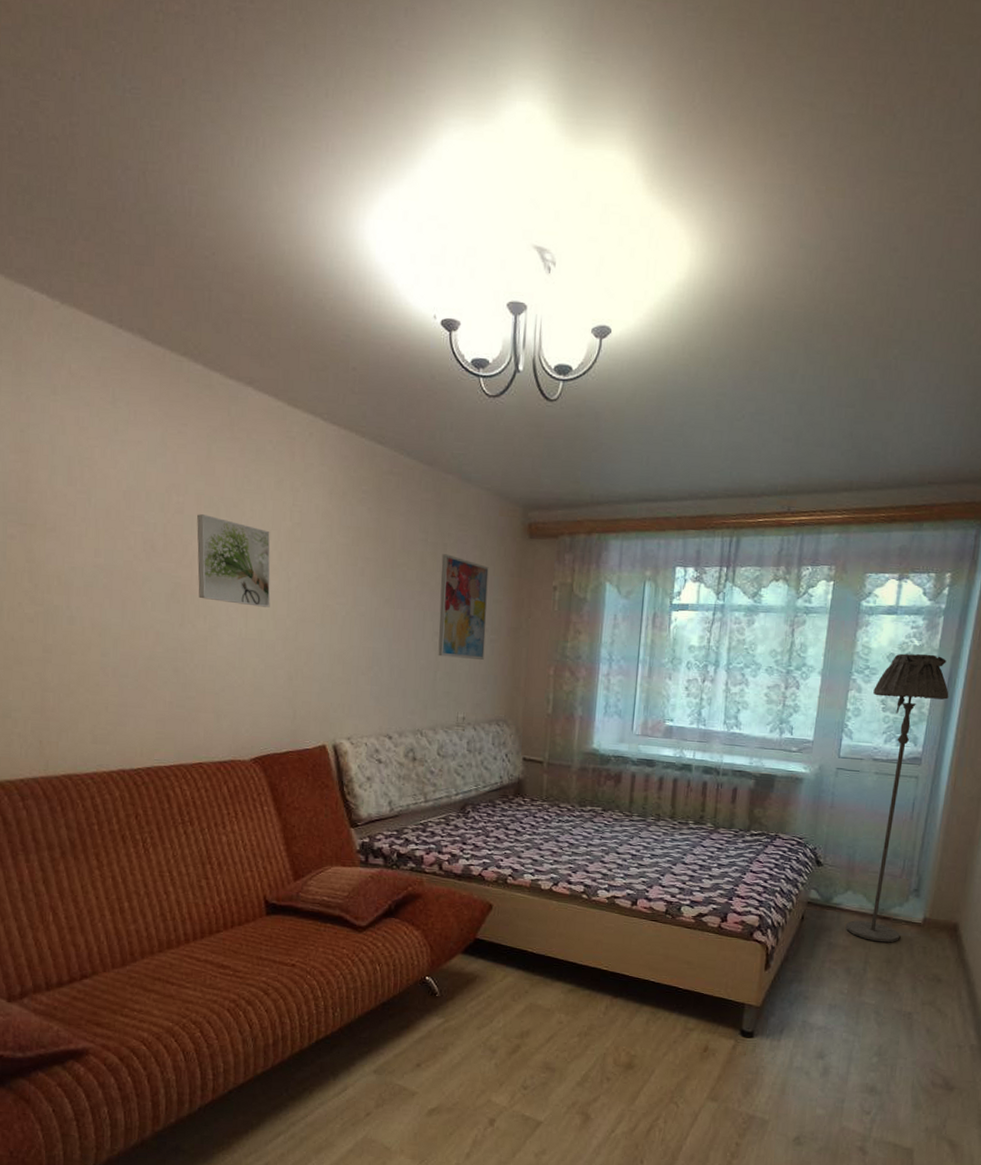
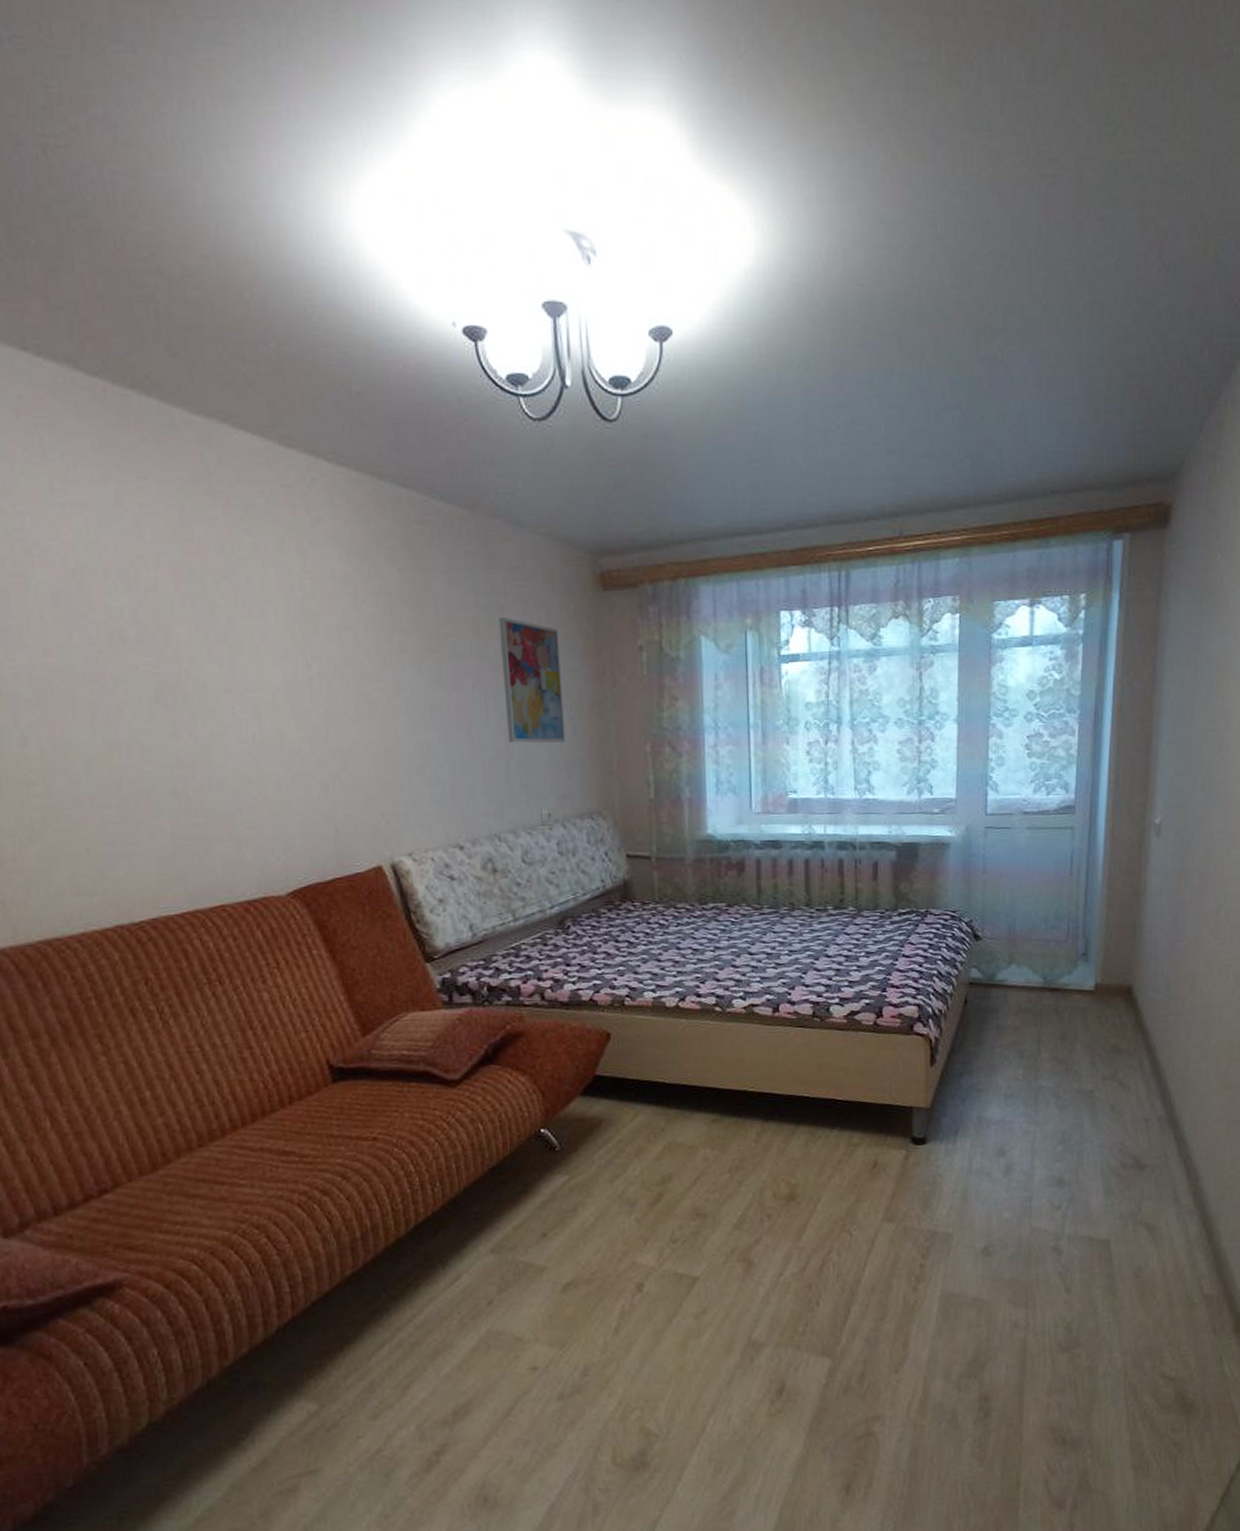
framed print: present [197,514,271,608] -> none [177,591,288,703]
floor lamp: present [845,653,949,943] -> none [1013,687,1097,1018]

